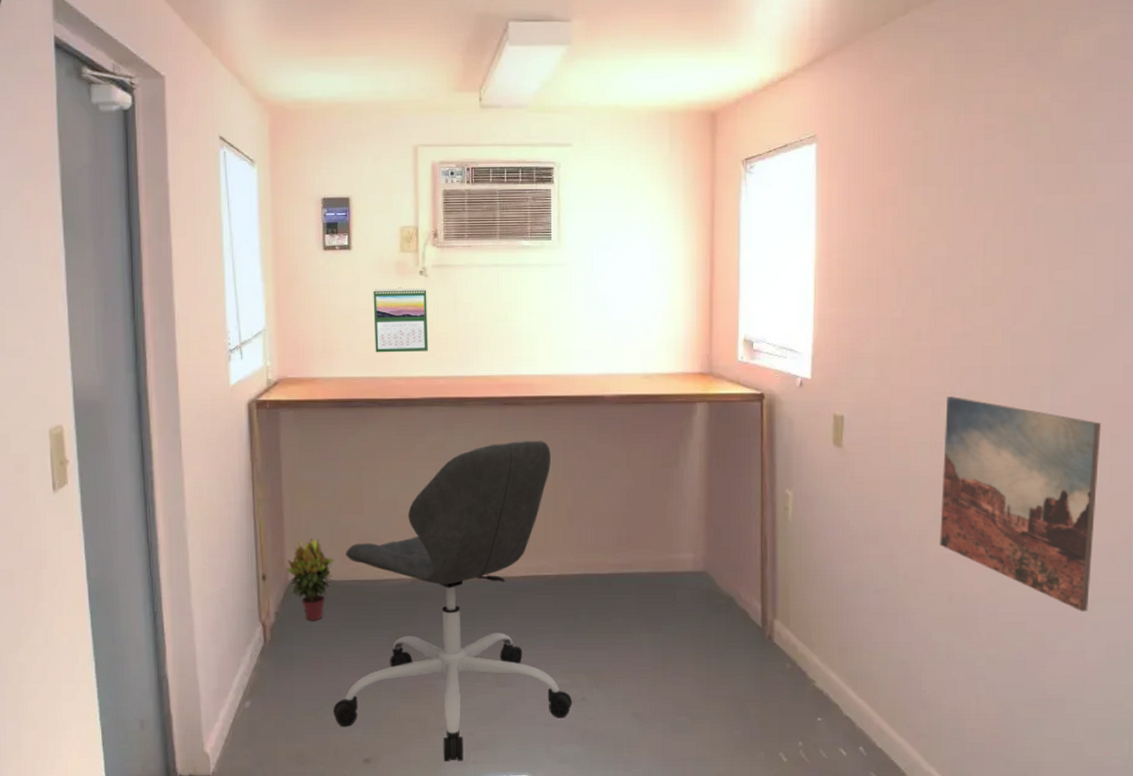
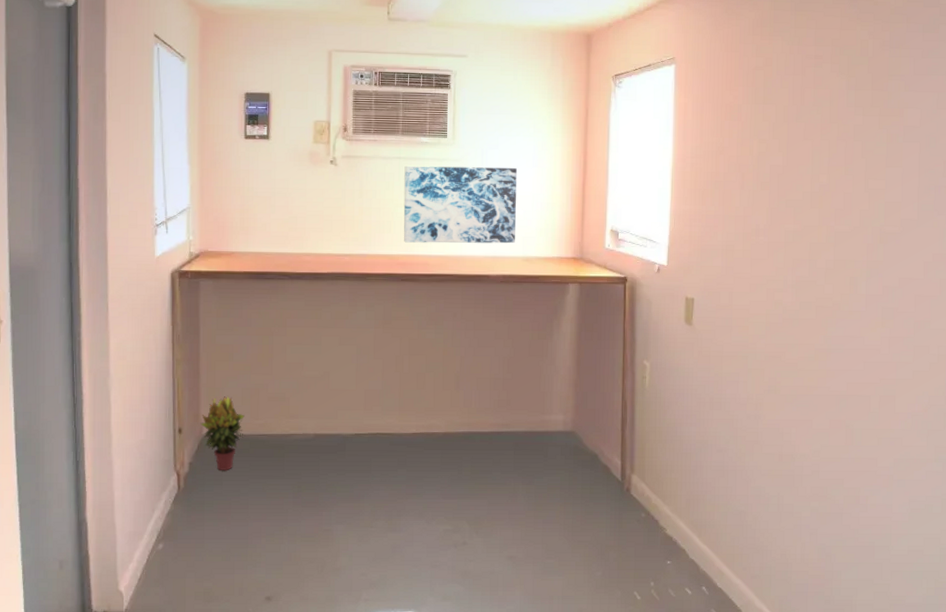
office chair: present [333,441,572,762] -> none [239,313,454,600]
calendar: present [373,287,428,353] -> none [288,174,336,232]
wall art: none [503,272,634,361] -> present [403,165,518,244]
wall art: present [940,396,1101,612] -> none [773,284,906,471]

